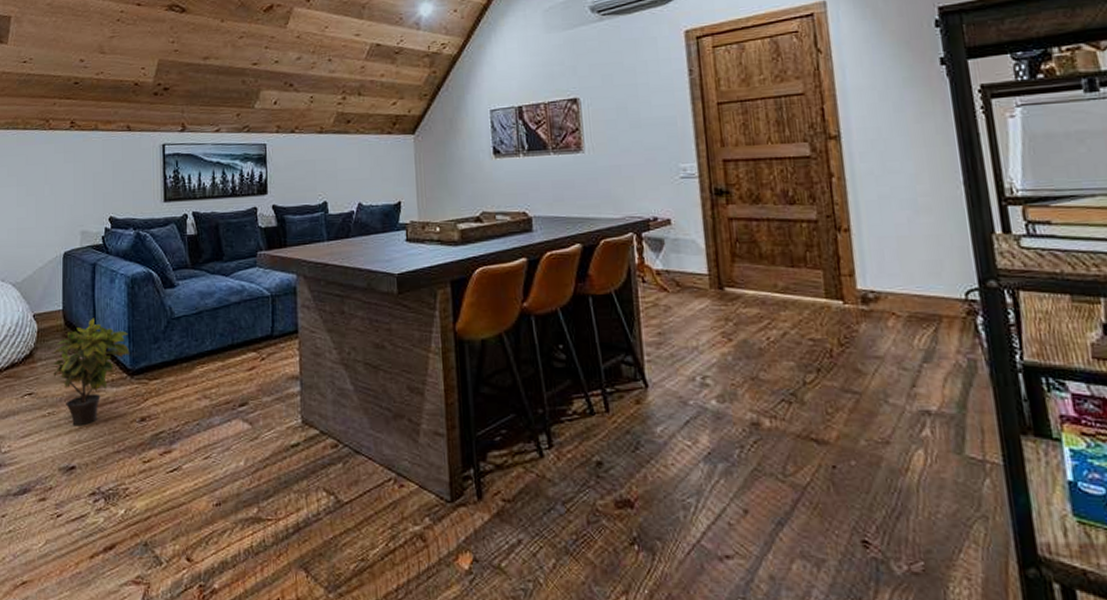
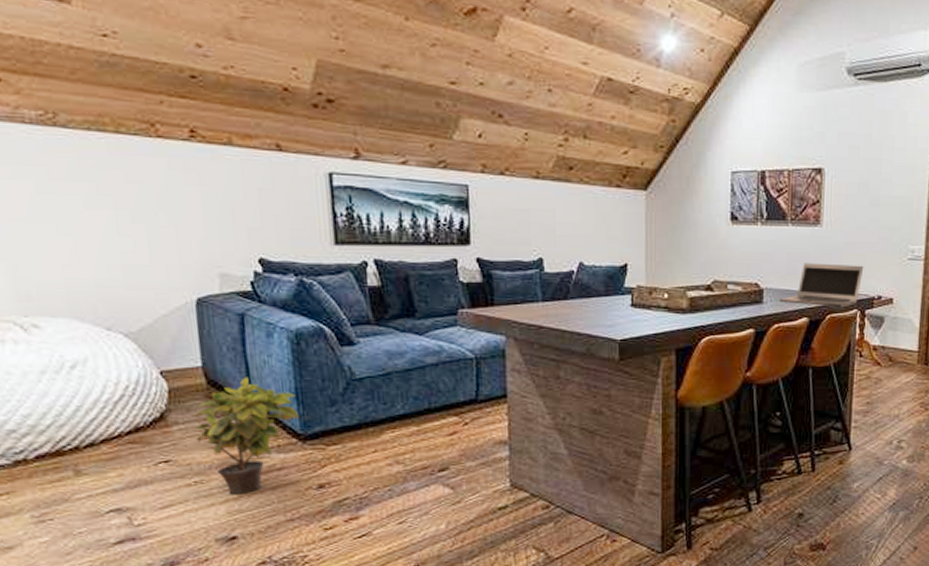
laptop: none [549,187,634,232] -> present [779,262,864,308]

